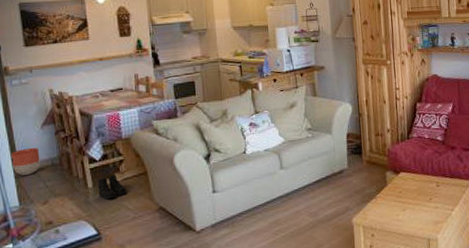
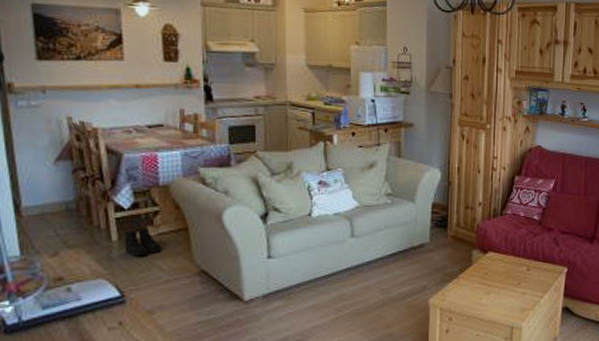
planter: present [10,147,40,175] -> none [11,186,51,219]

